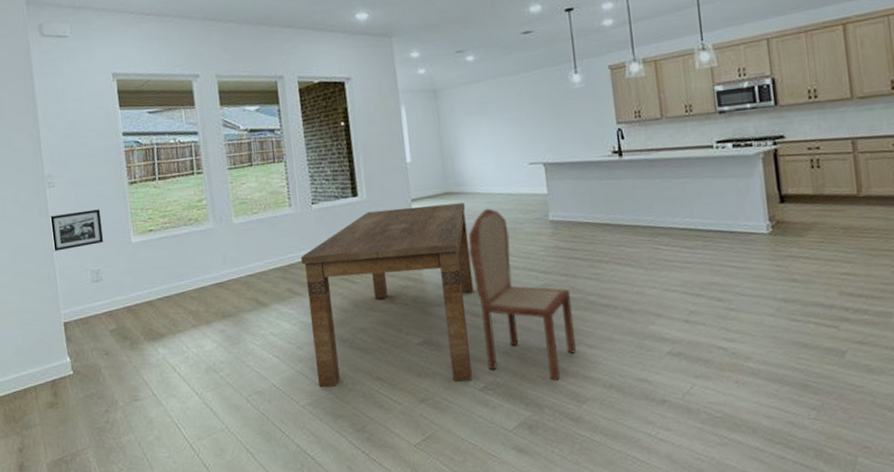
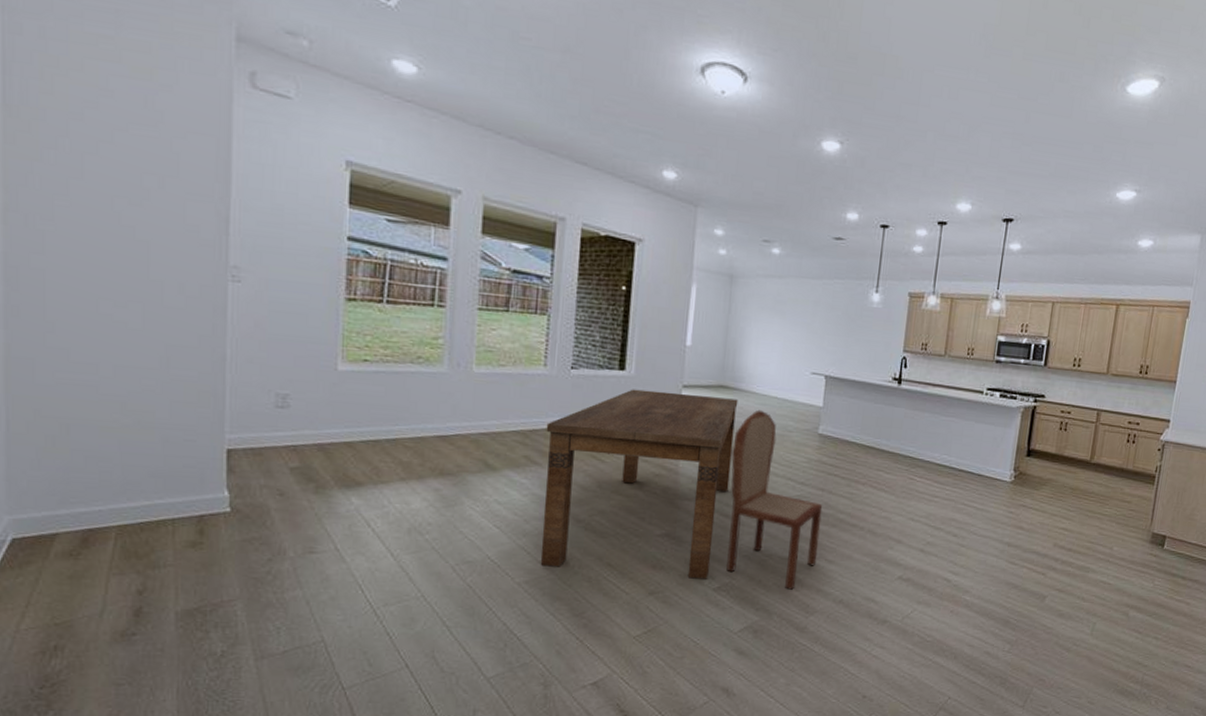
picture frame: present [50,209,104,252] -> none [227,317,301,364]

